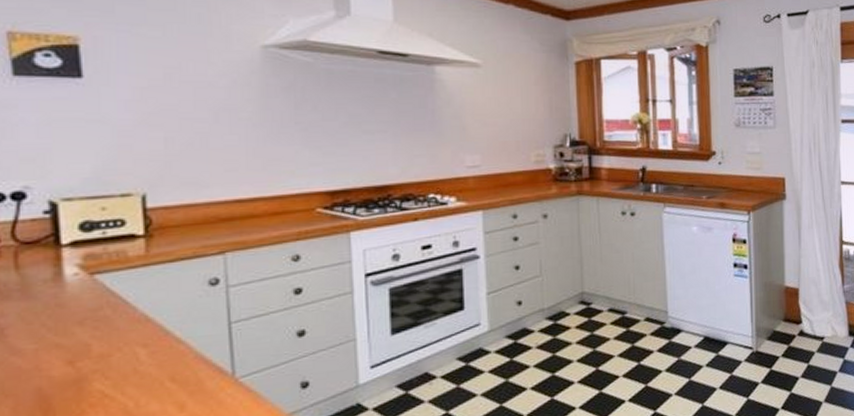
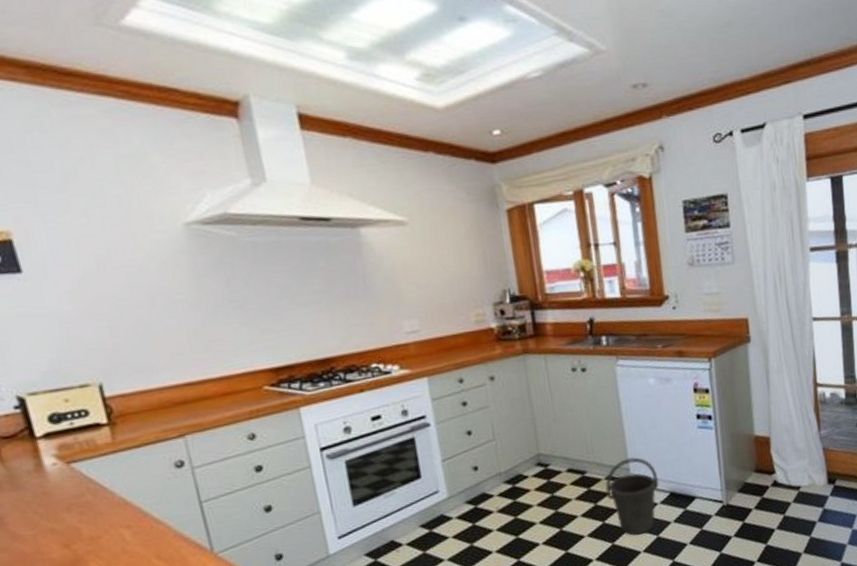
bucket: none [644,300,695,378] -> present [605,457,659,536]

